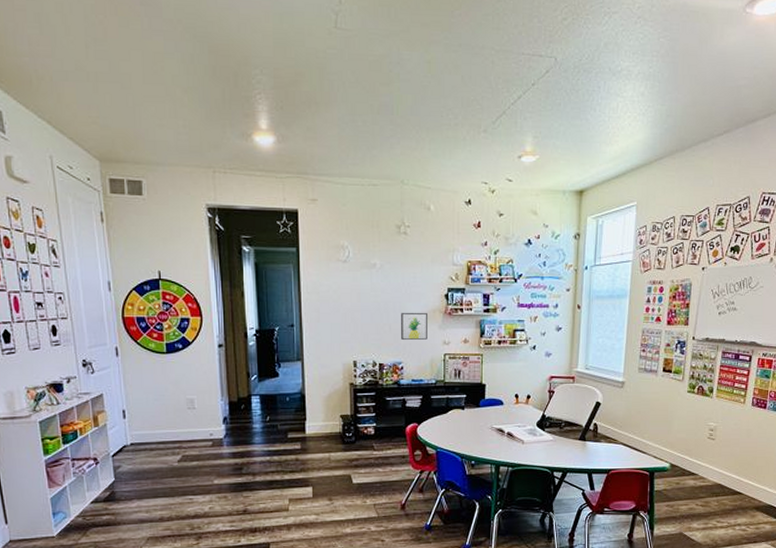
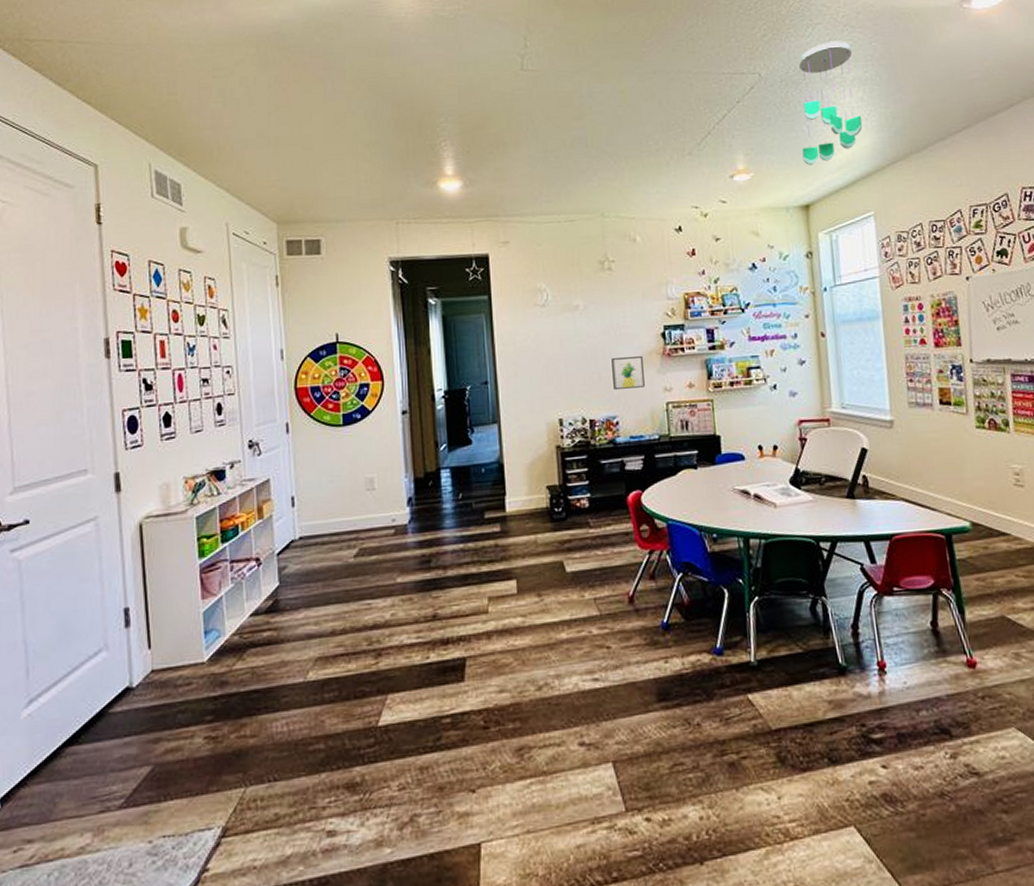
ceiling mobile: none [584,32,642,153] -> present [798,41,862,165]

